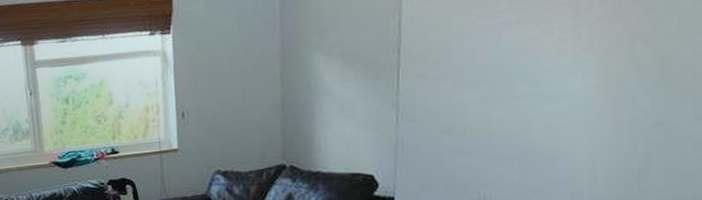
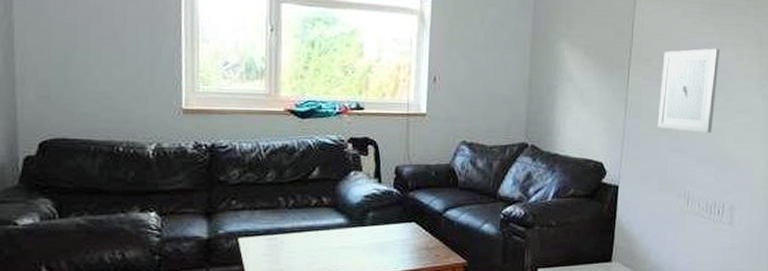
wall art: none [438,27,518,130] -> present [657,48,720,133]

